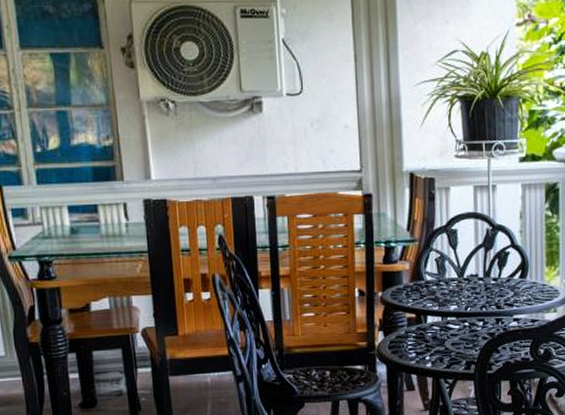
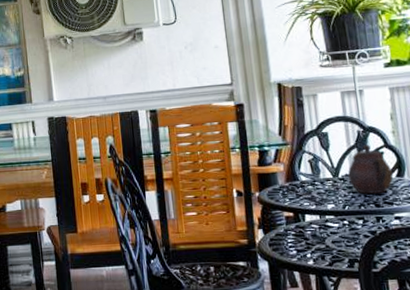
teapot: none [473,244,517,295] -> present [348,145,394,194]

